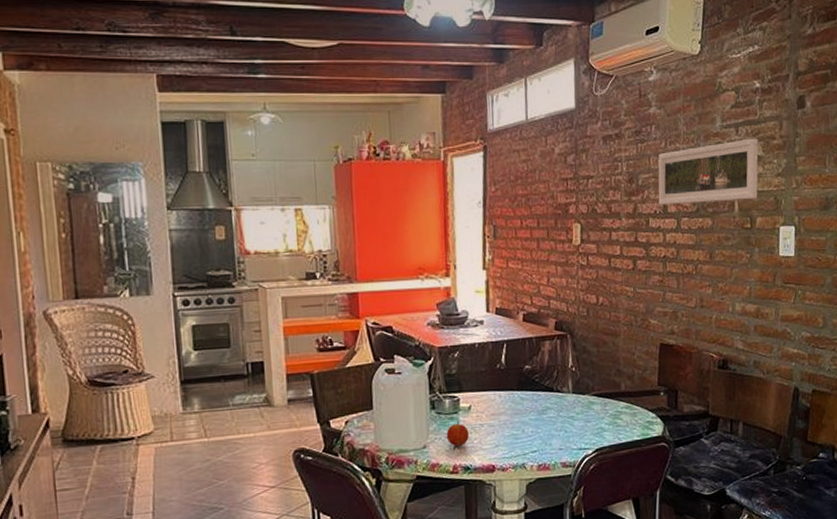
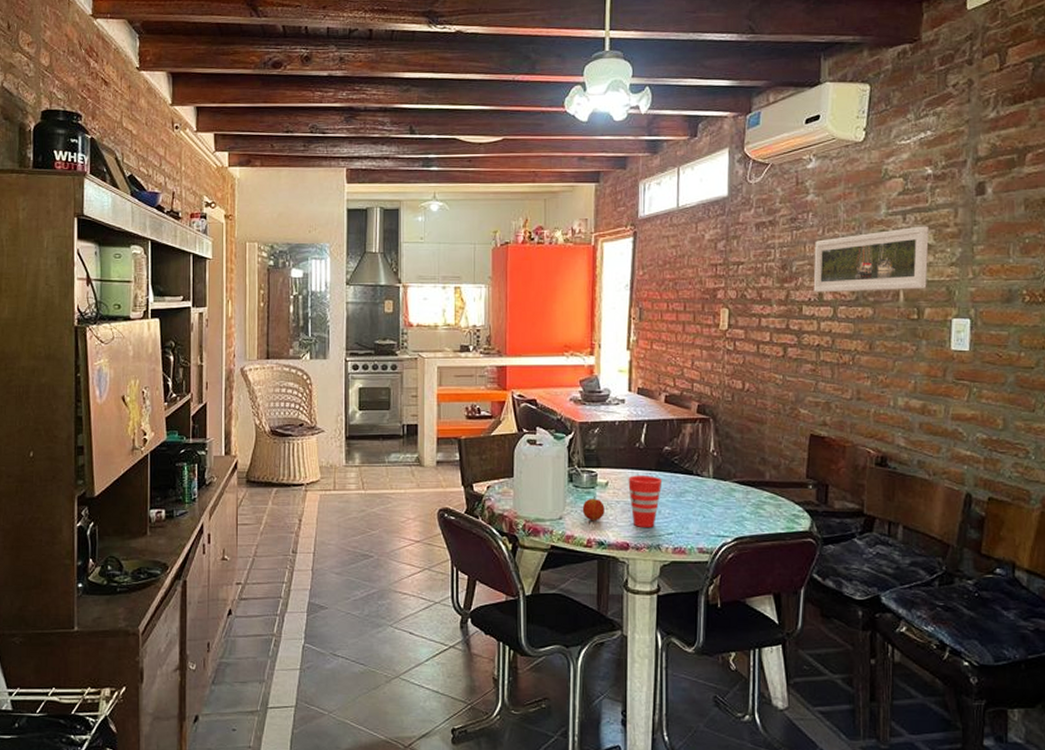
cup: none [490,396,525,448] -> present [628,476,663,527]

